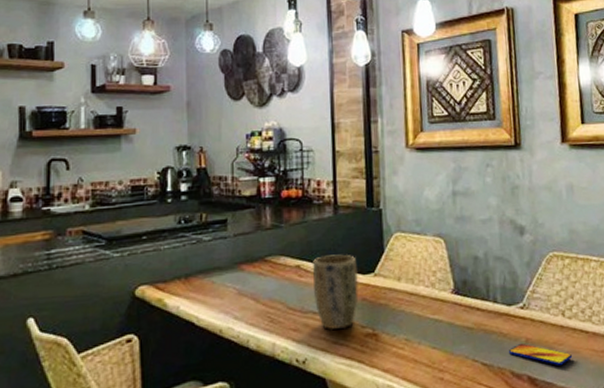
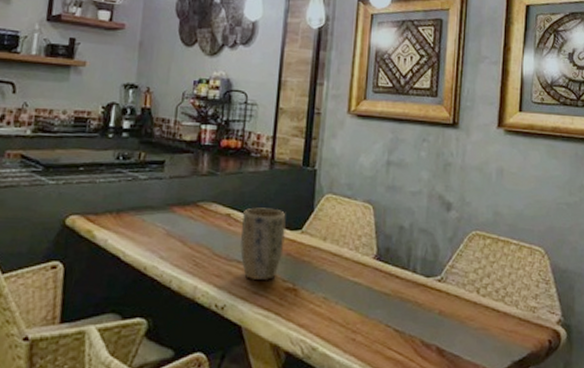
smartphone: present [508,342,573,366] -> none [420,314,482,341]

